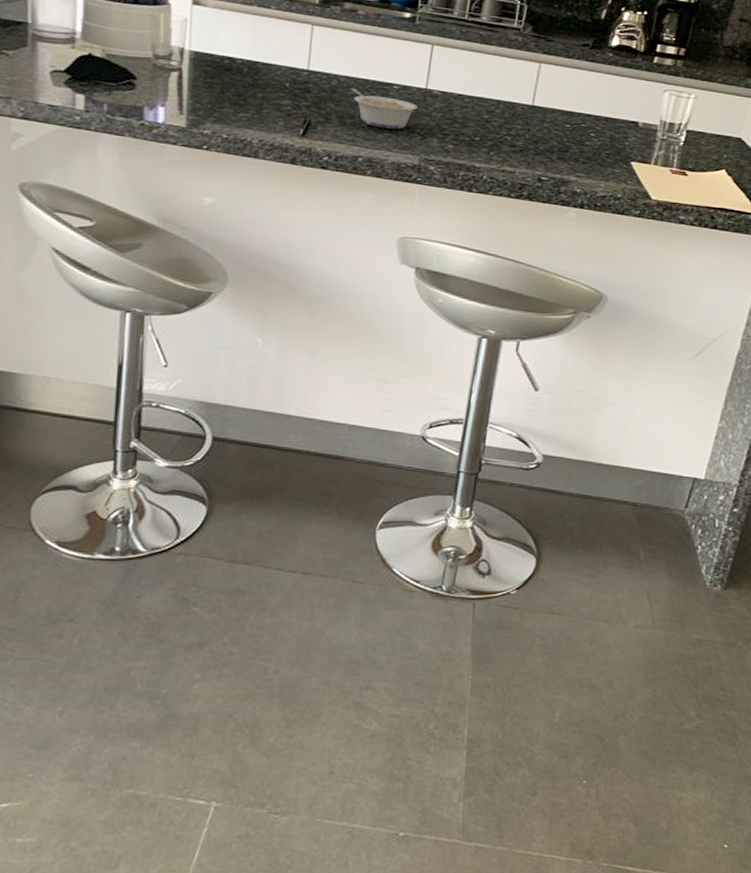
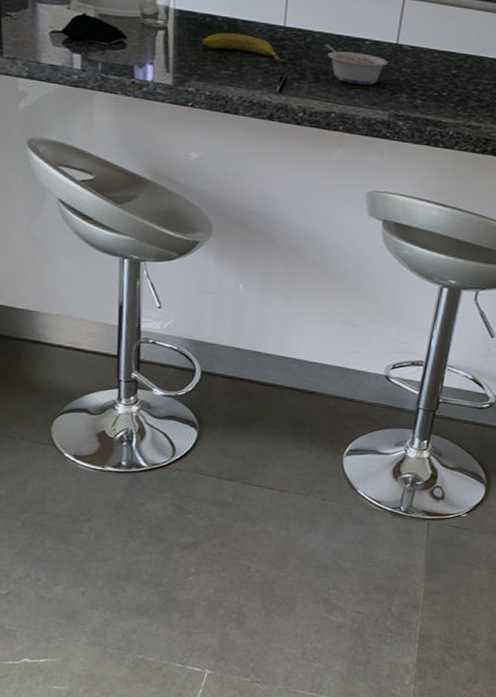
fruit: none [218,75,308,105] -> present [201,32,284,62]

